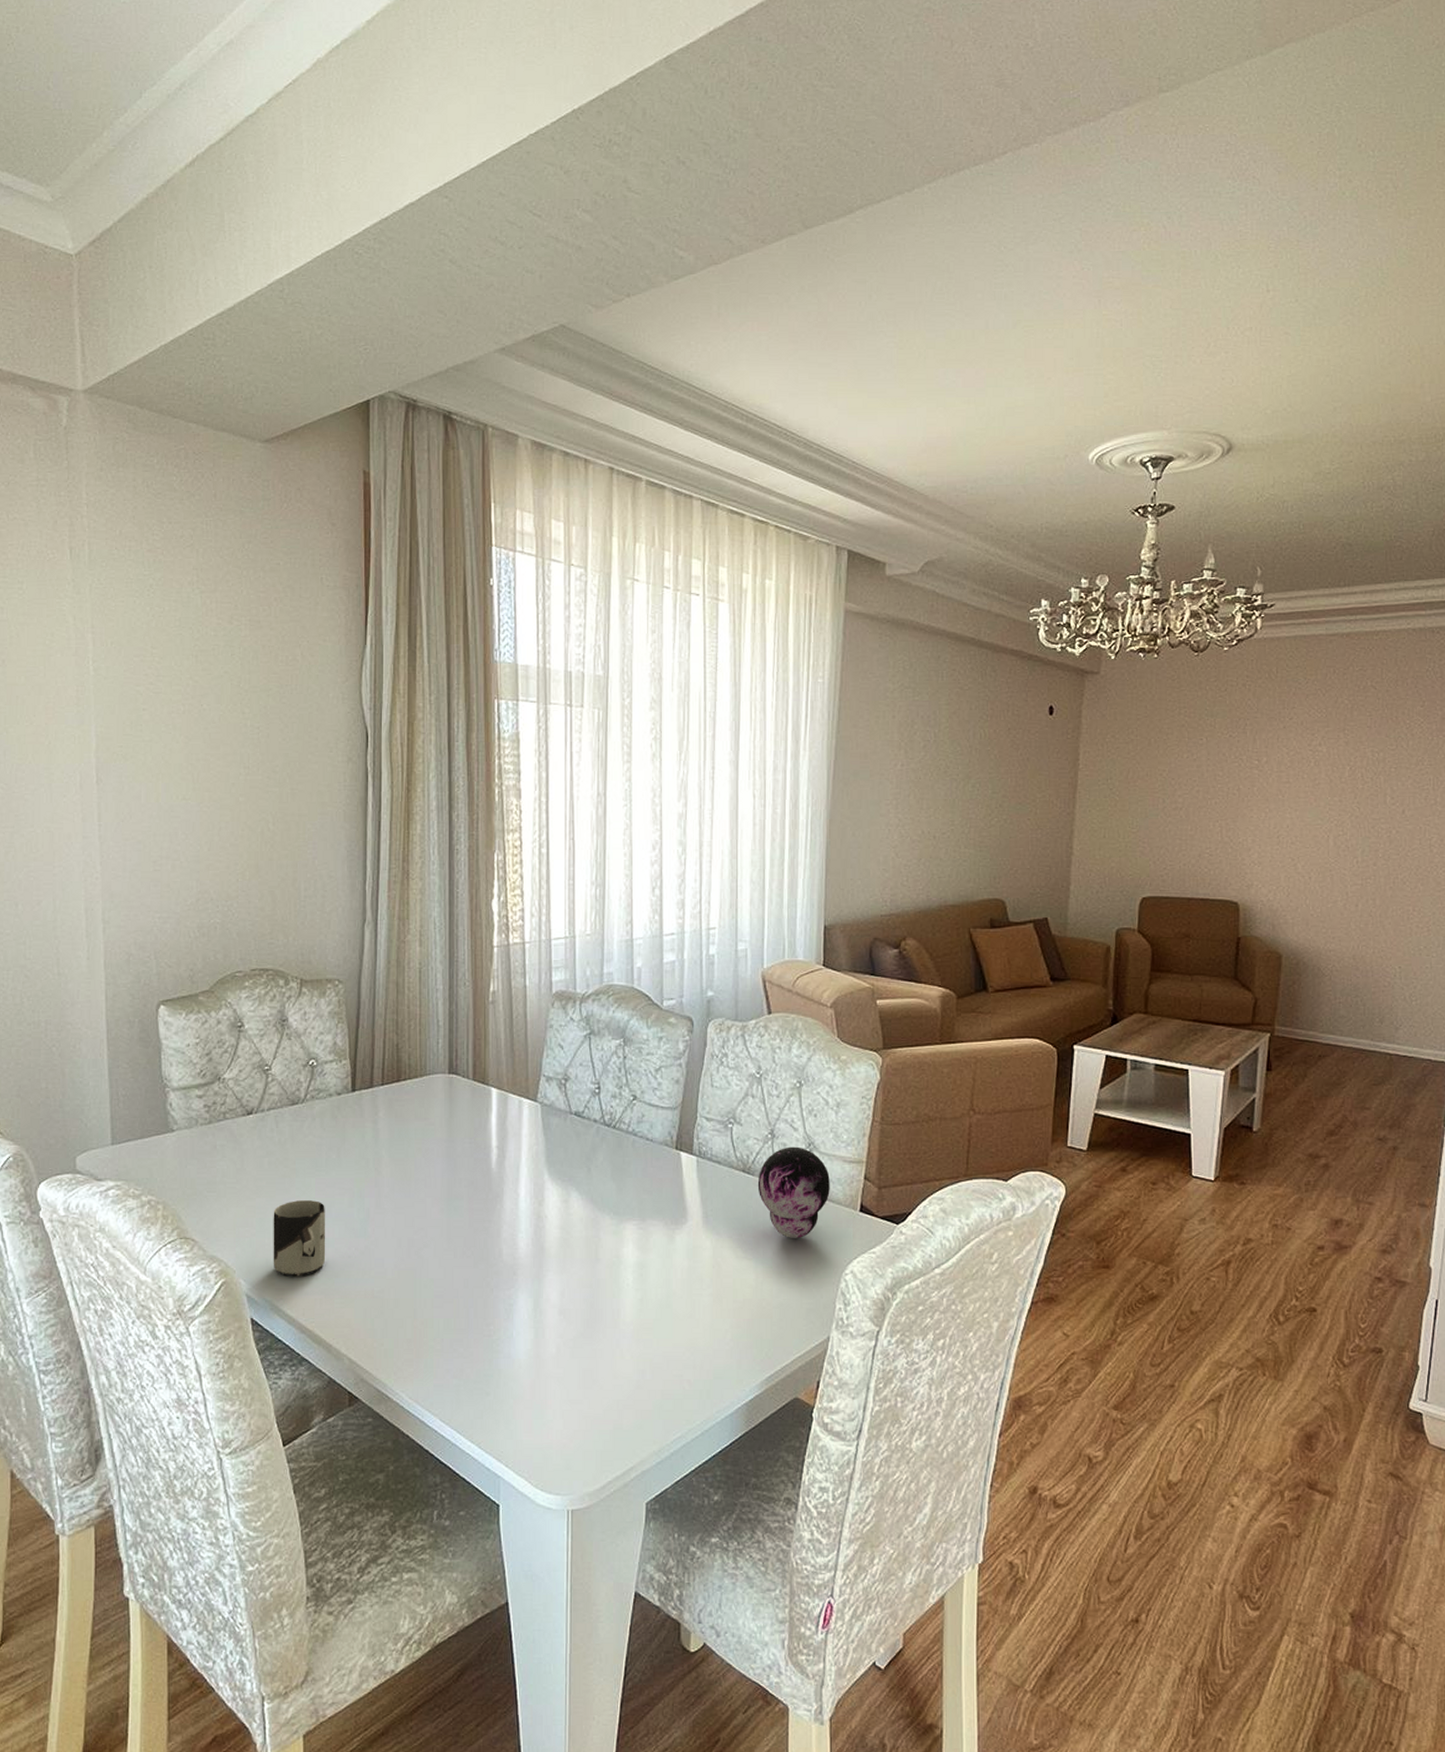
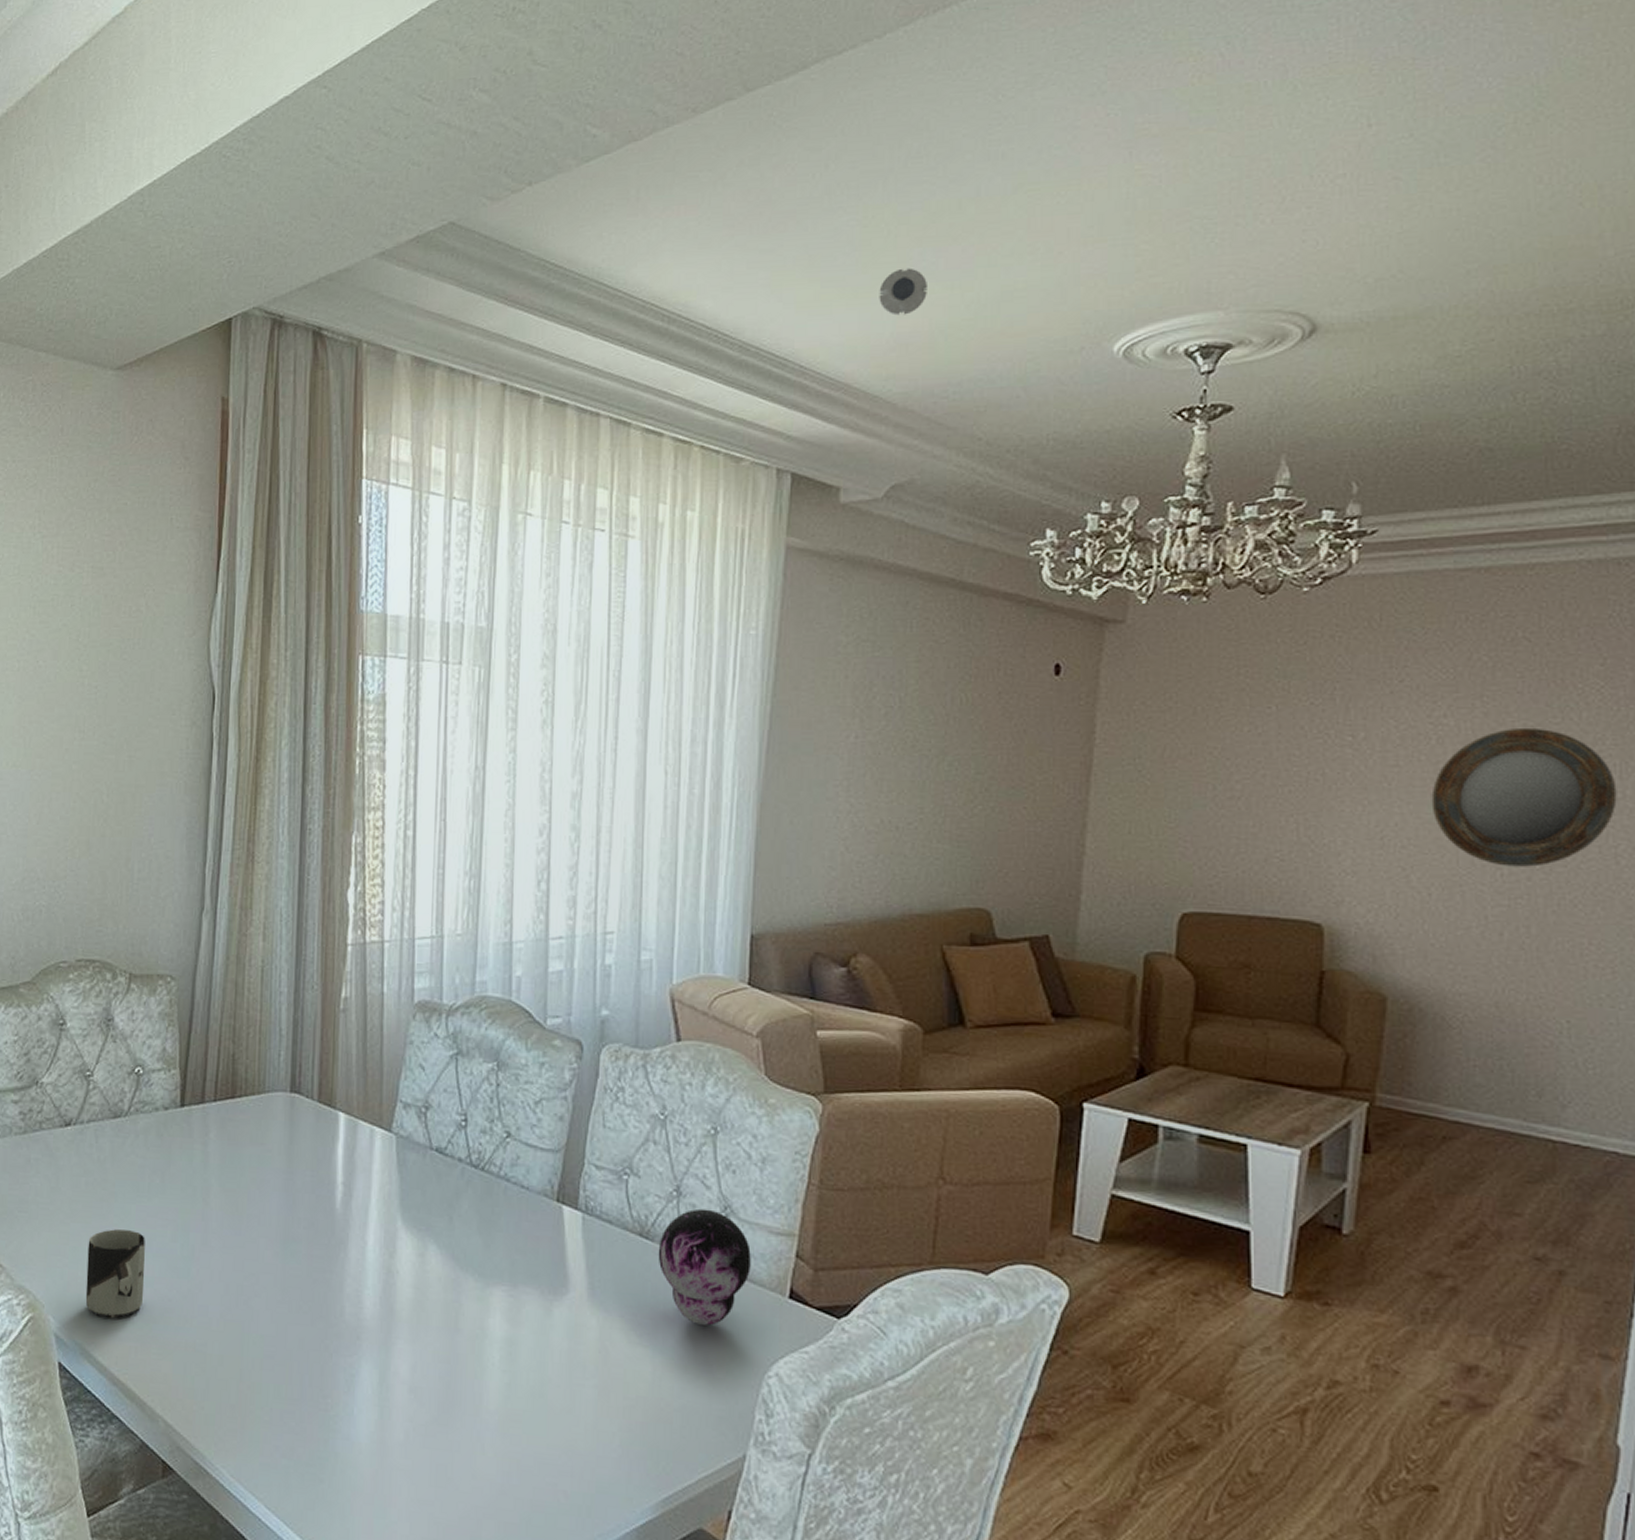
smoke detector: none [913,384,950,423] -> present [879,268,927,316]
home mirror: none [1311,752,1431,856] -> present [1431,727,1617,867]

